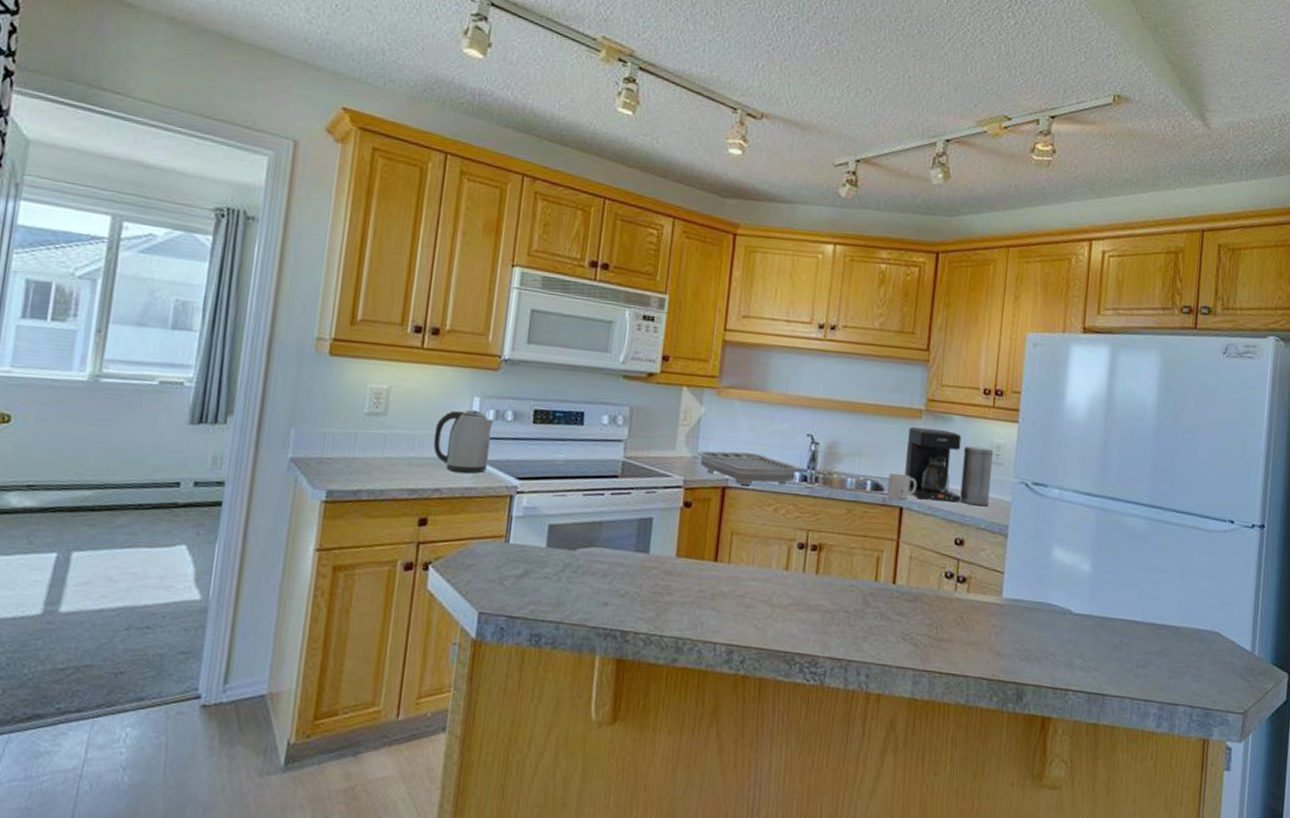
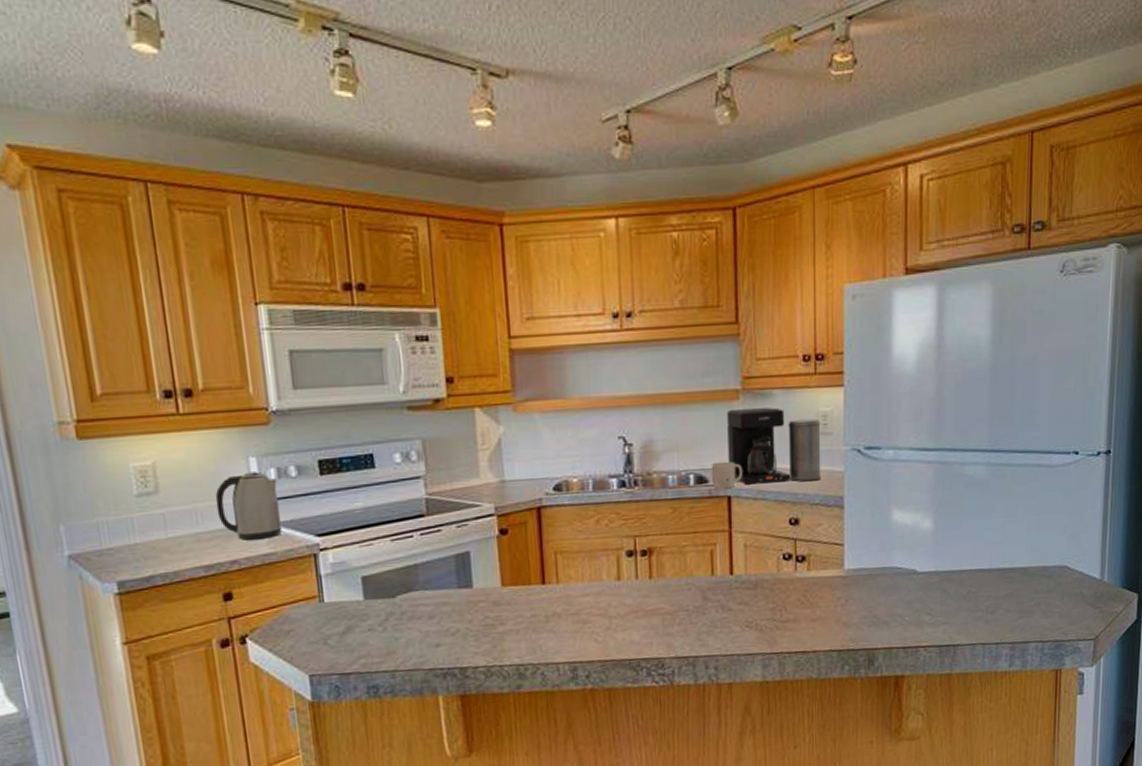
dish rack: present [696,450,800,486] -> none [503,466,617,503]

